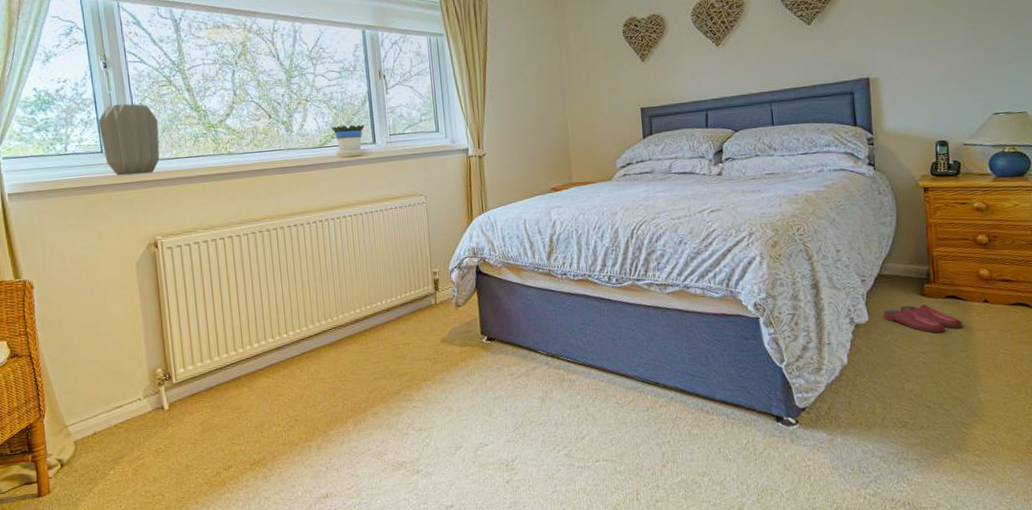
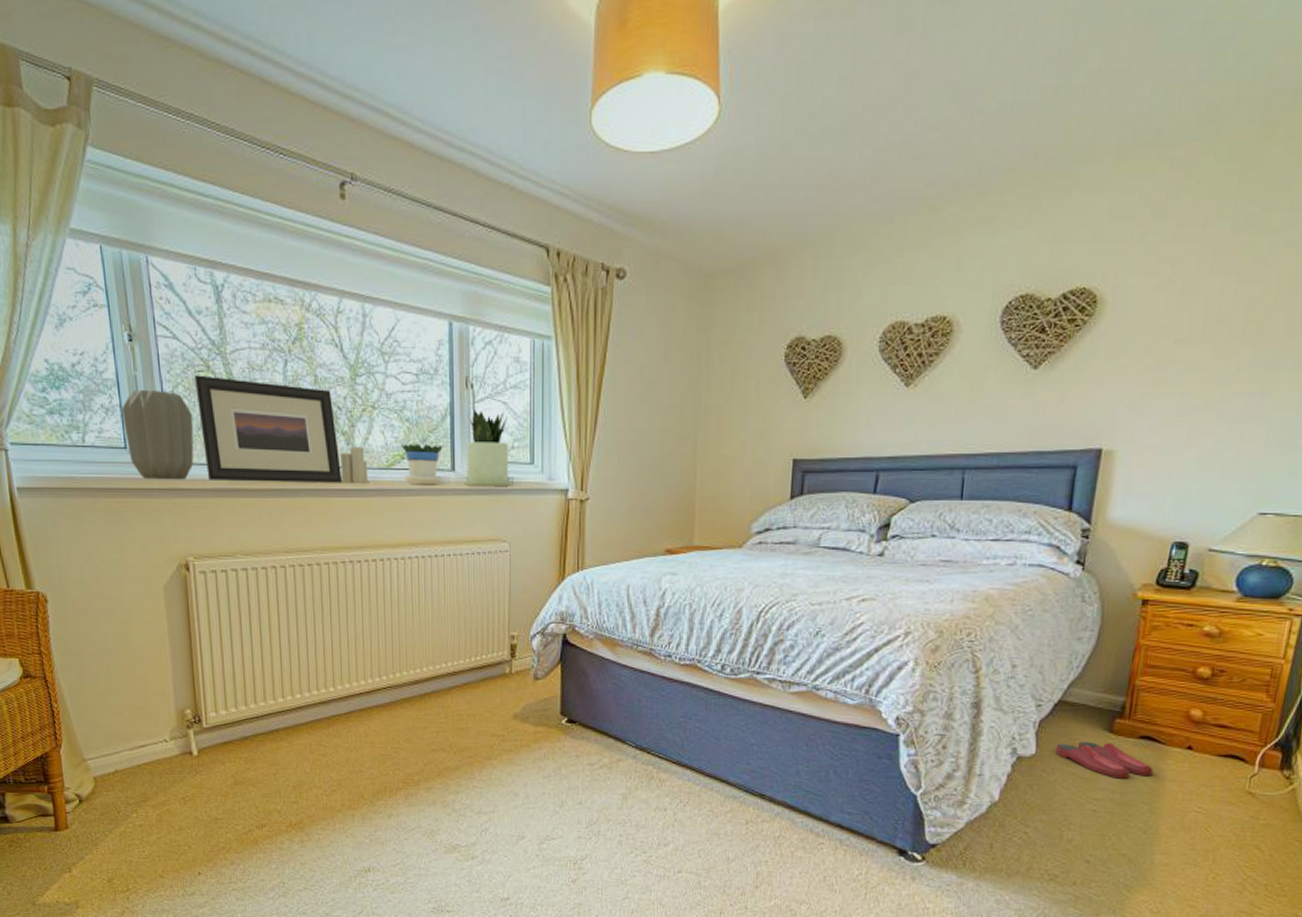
picture frame: none [159,88,285,171] -> present [195,375,343,483]
candle: none [282,130,307,163] -> present [340,444,370,485]
planter: none [383,93,423,155] -> present [464,409,512,487]

